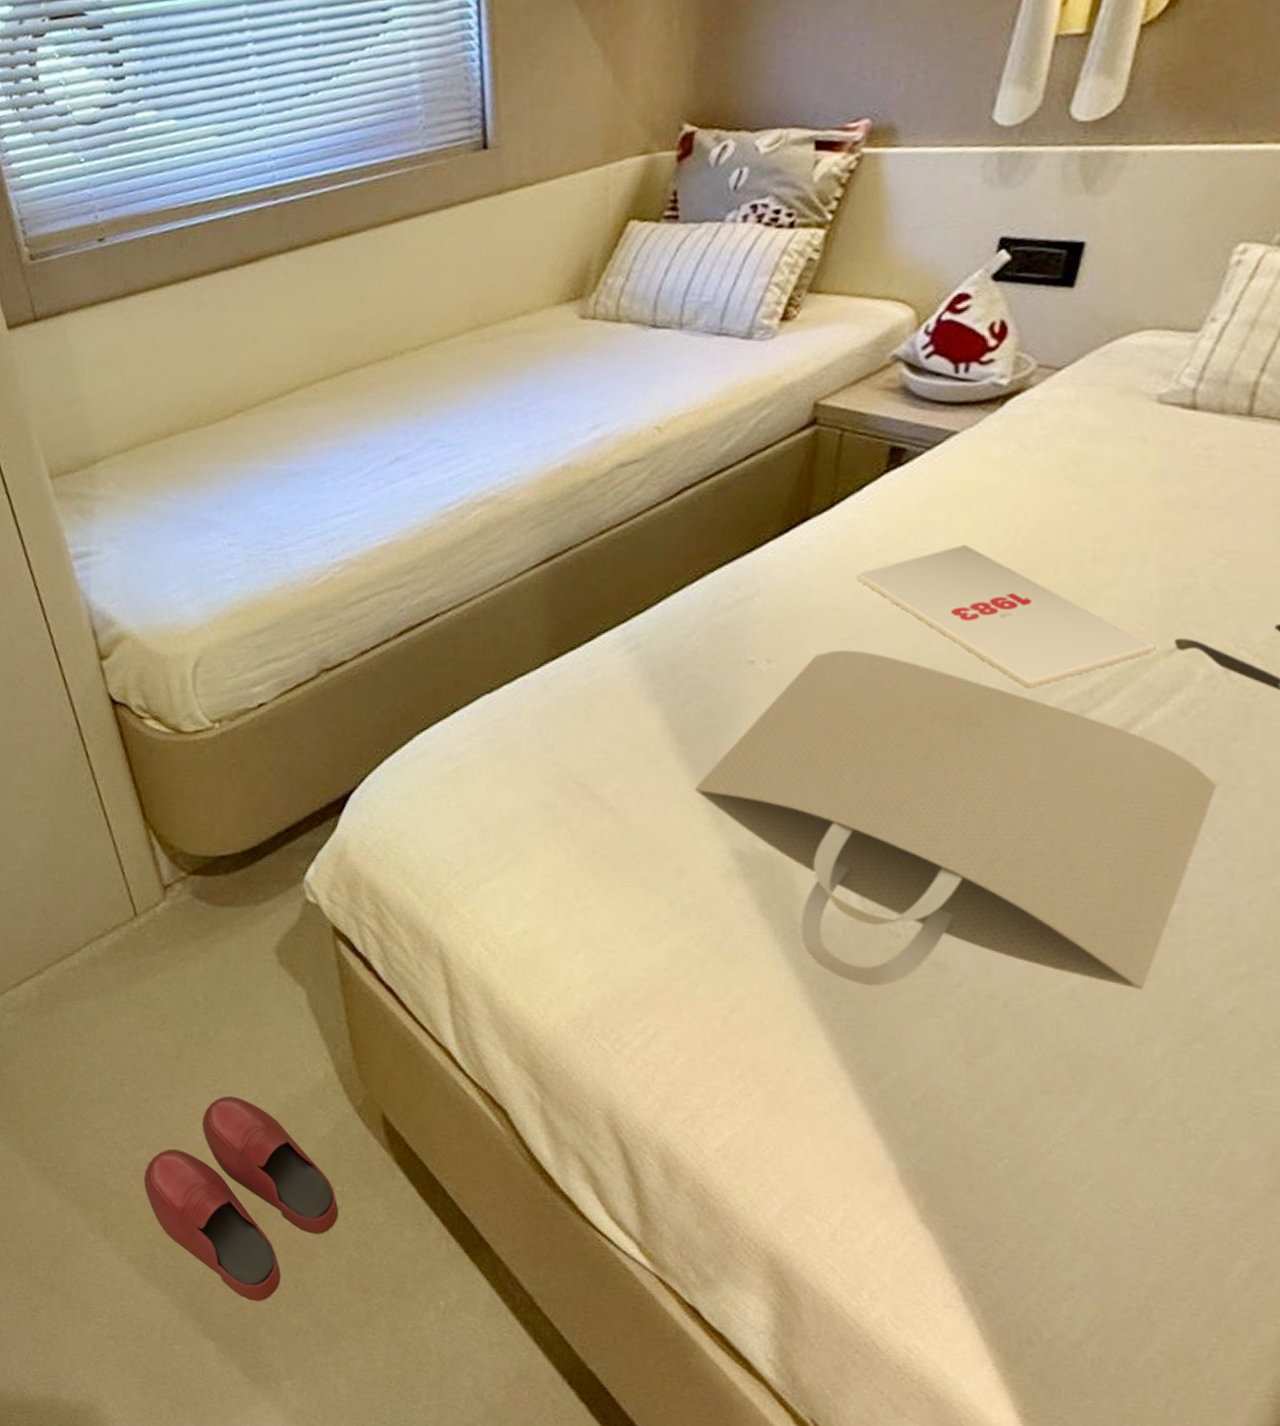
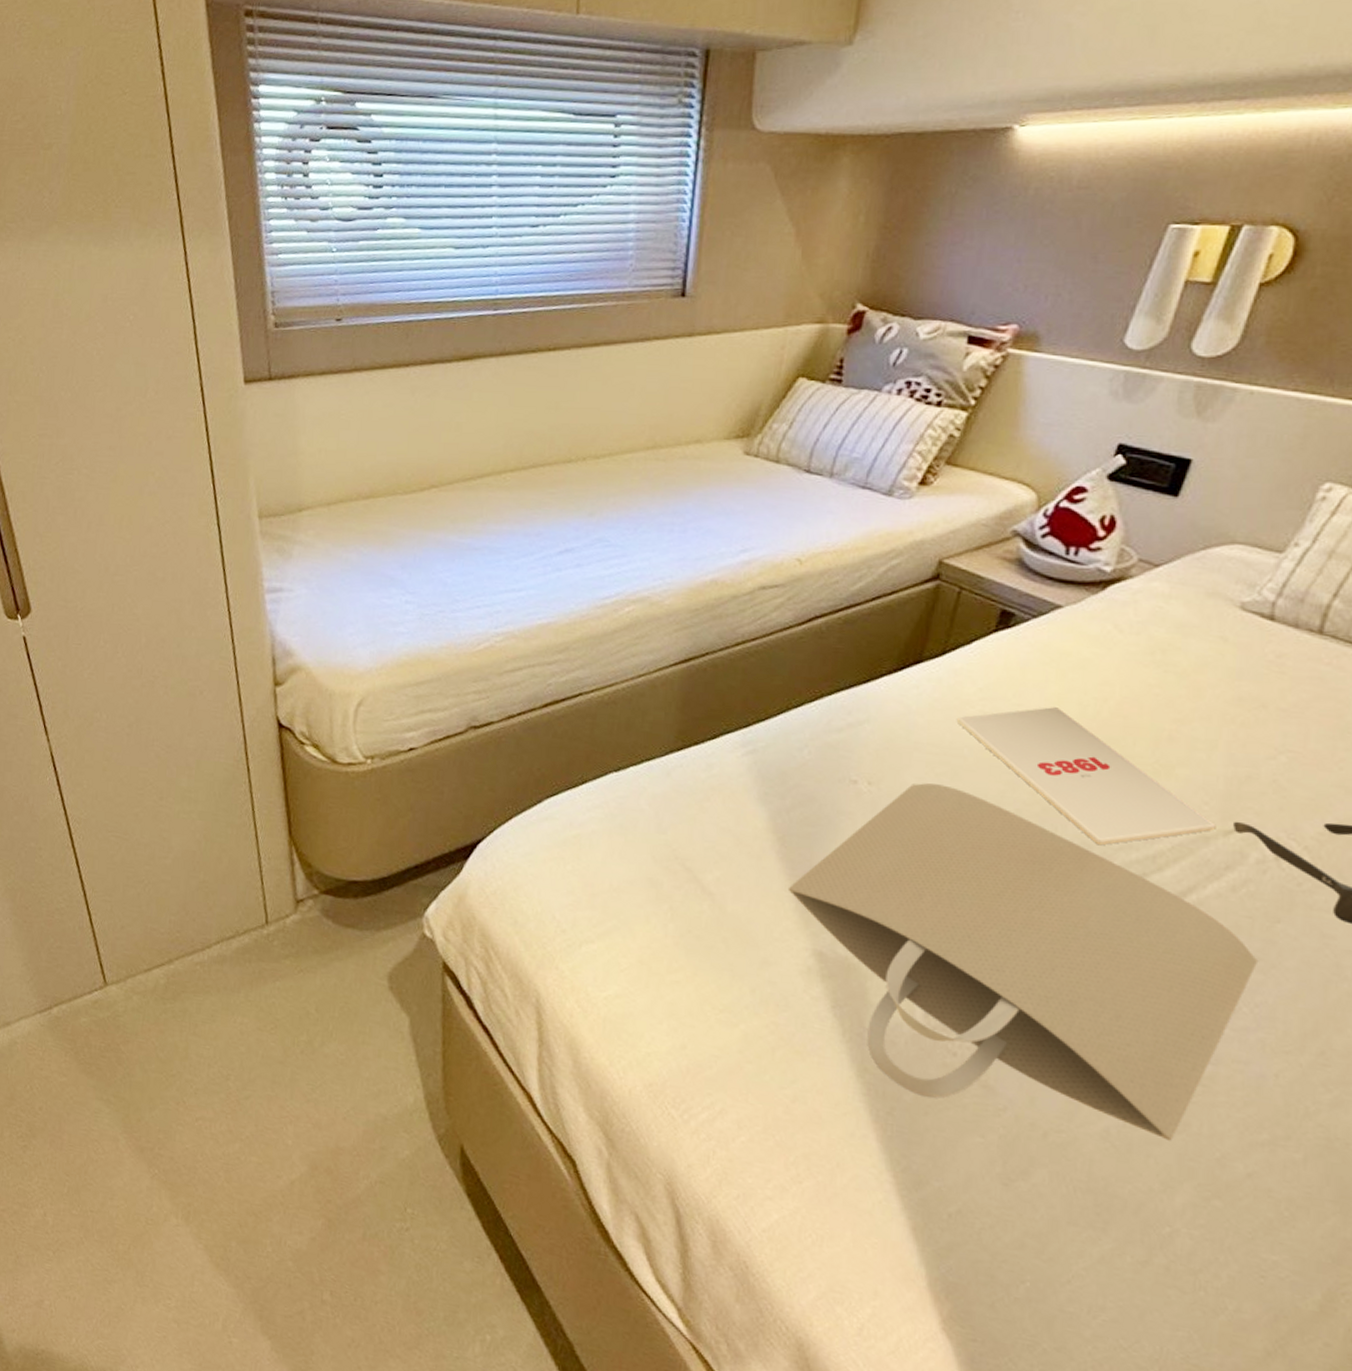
slippers: present [143,1095,339,1301] -> none [231,1105,407,1308]

